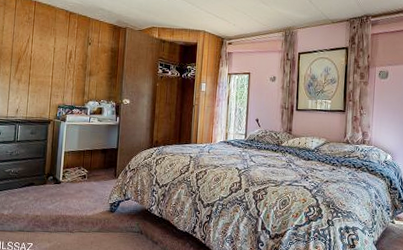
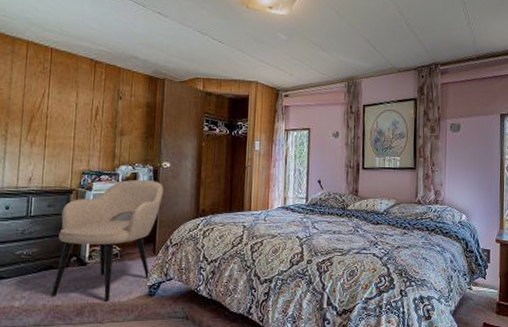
armchair: none [32,113,124,215] -> present [50,180,163,302]

